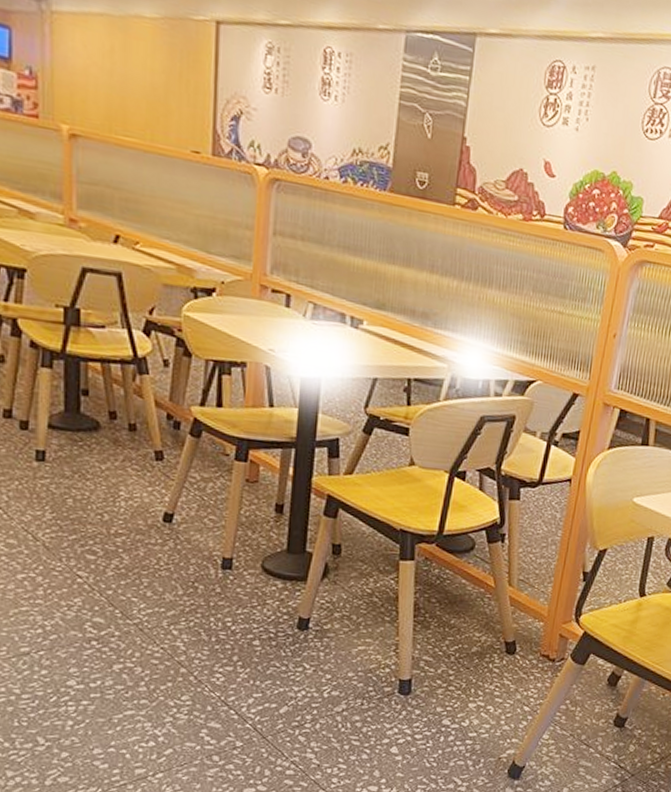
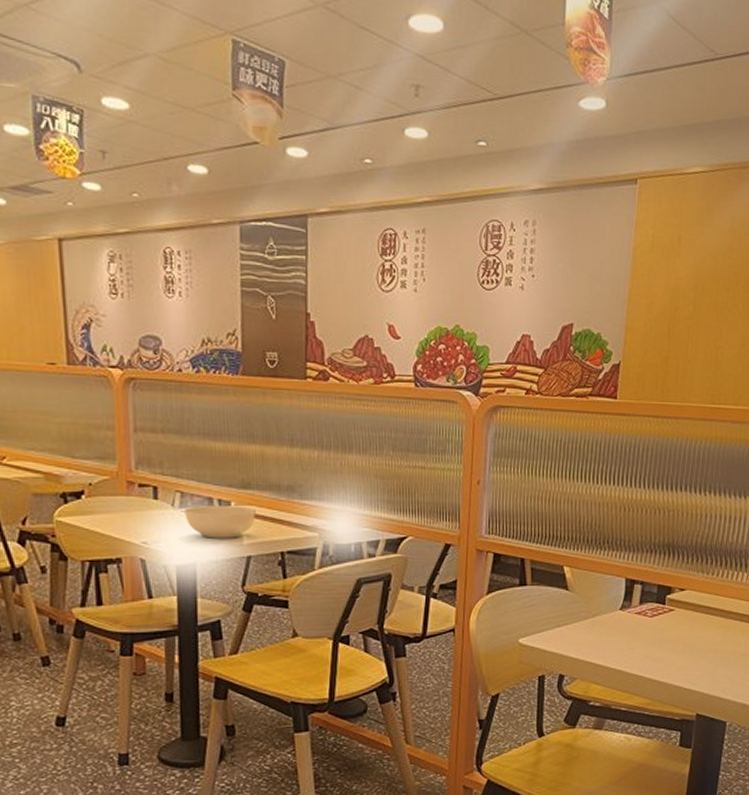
bowl: none [315,319,389,358] -> present [185,506,257,539]

